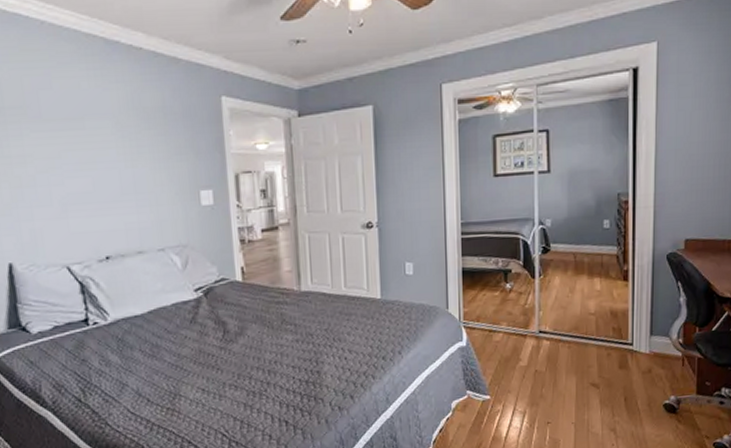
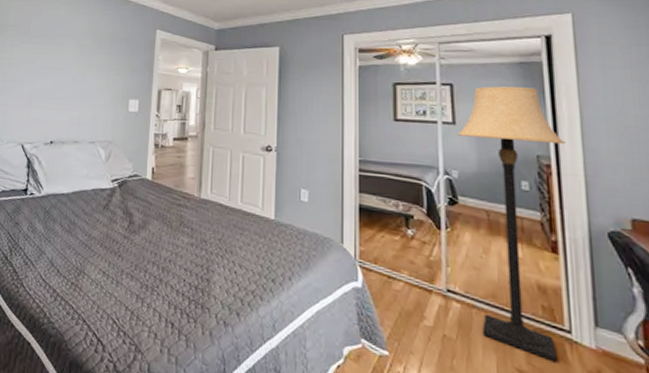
lamp: none [552,126,642,371] -> present [457,86,566,363]

